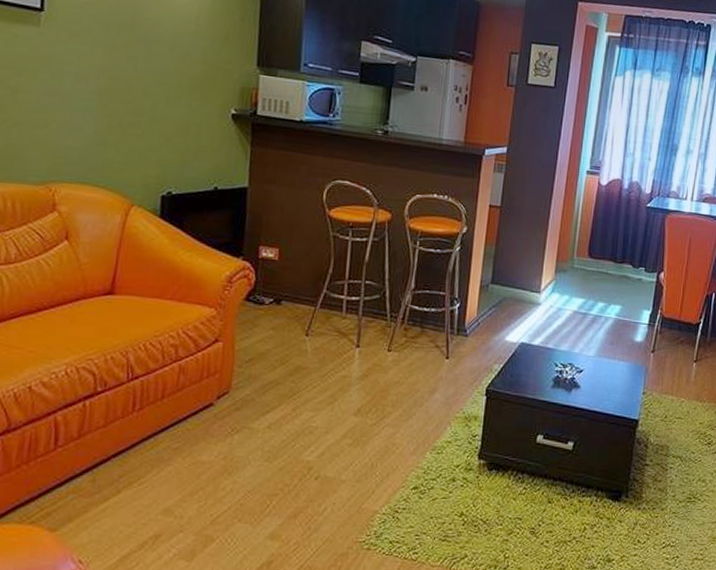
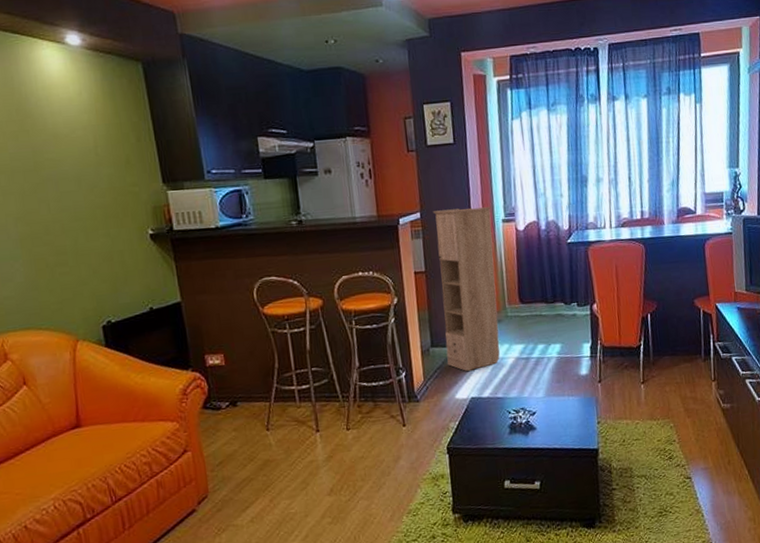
storage cabinet: none [504,149,578,315] -> present [432,207,500,371]

